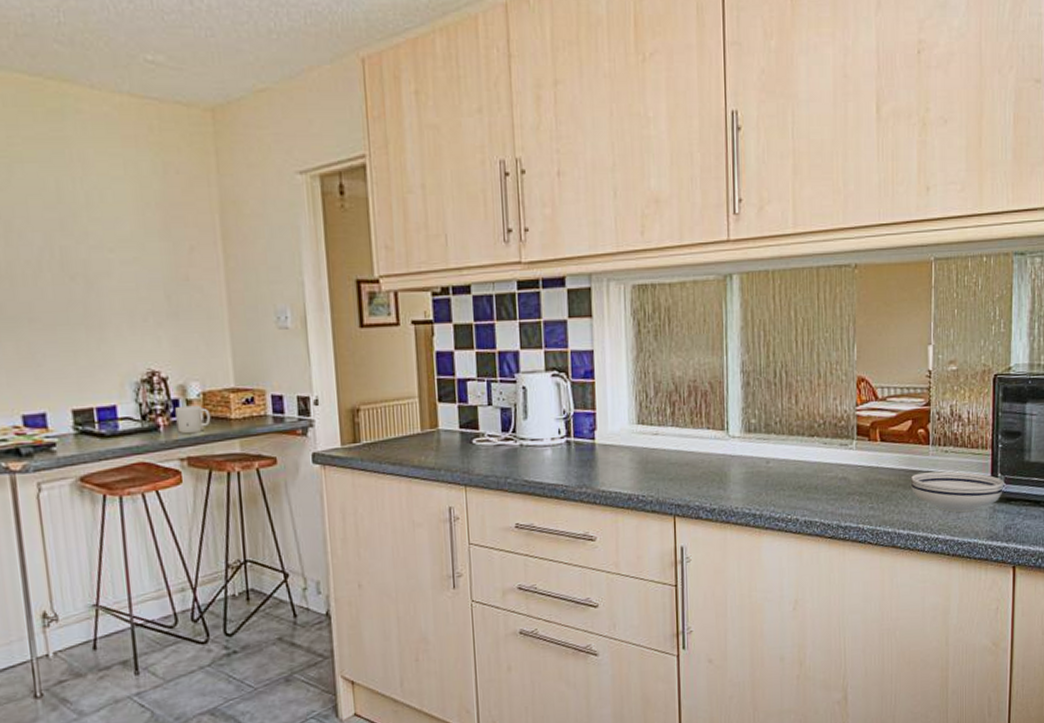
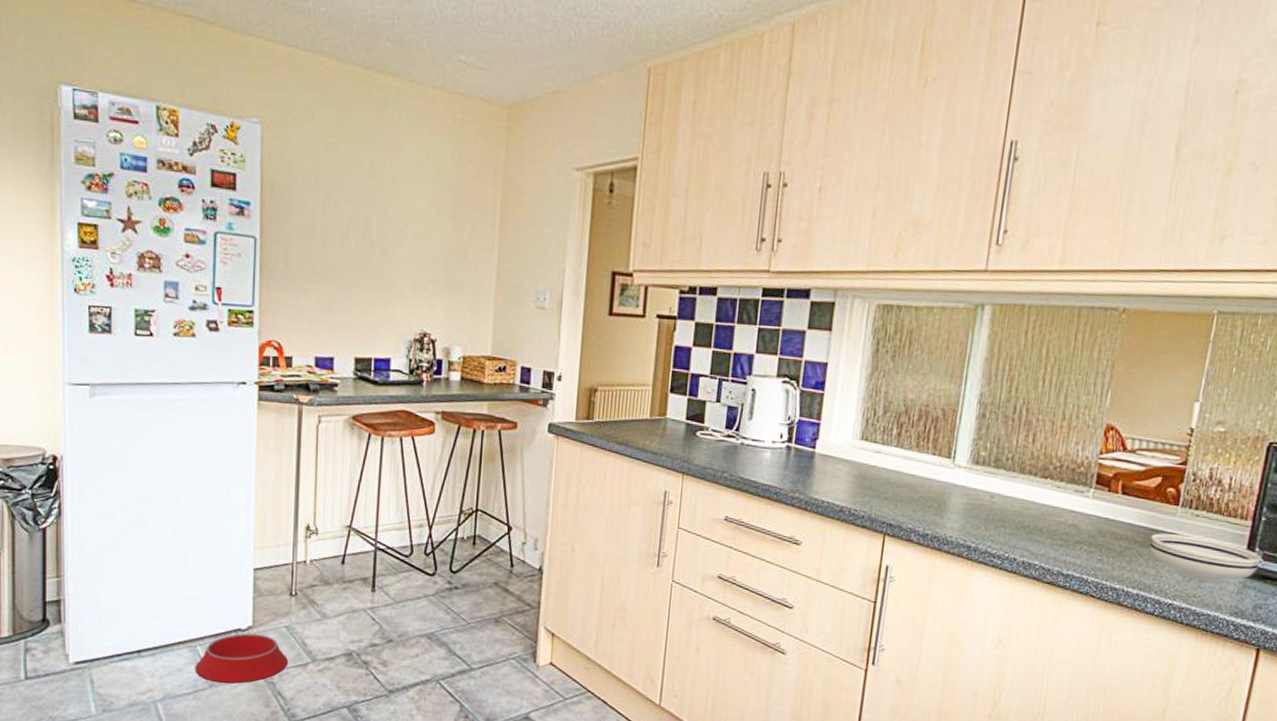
mug: present [175,405,211,434] -> none [437,366,467,392]

